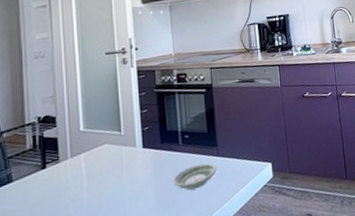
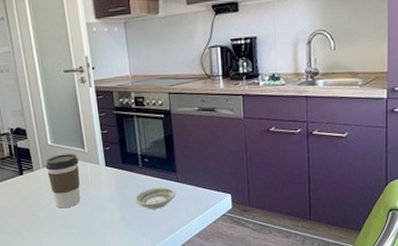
coffee cup: none [74,138,113,203] -> present [45,154,81,208]

